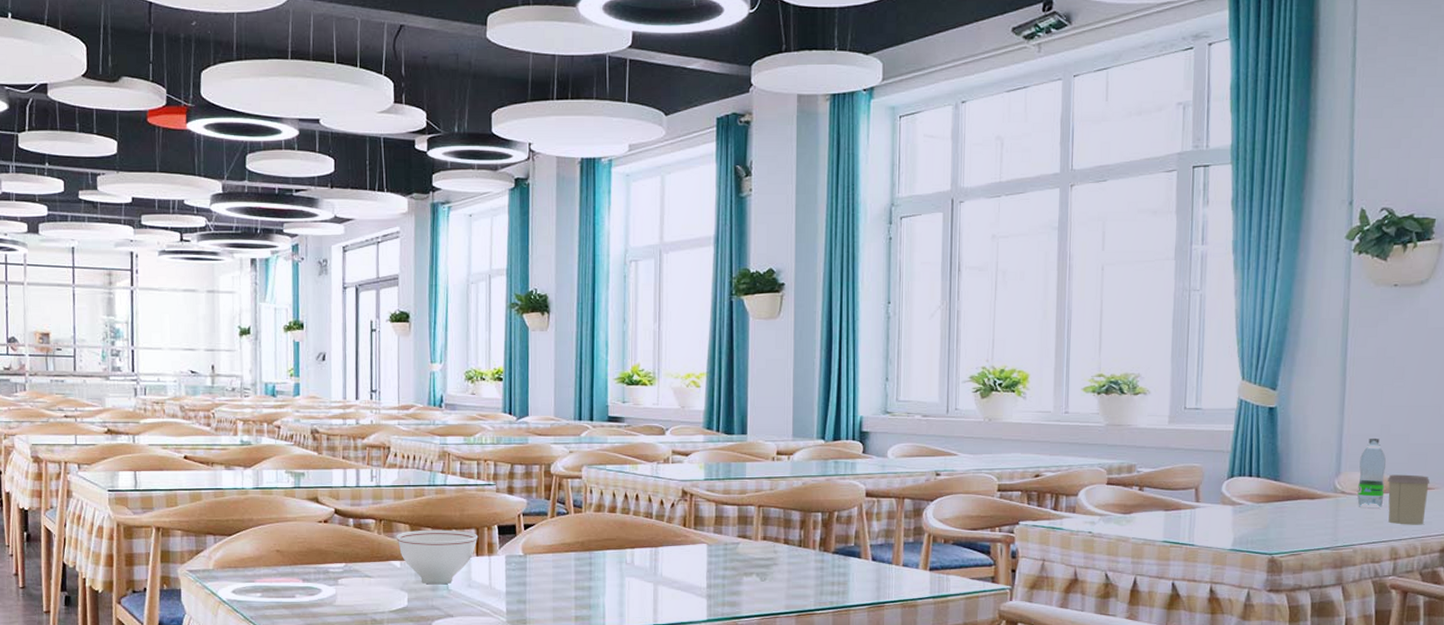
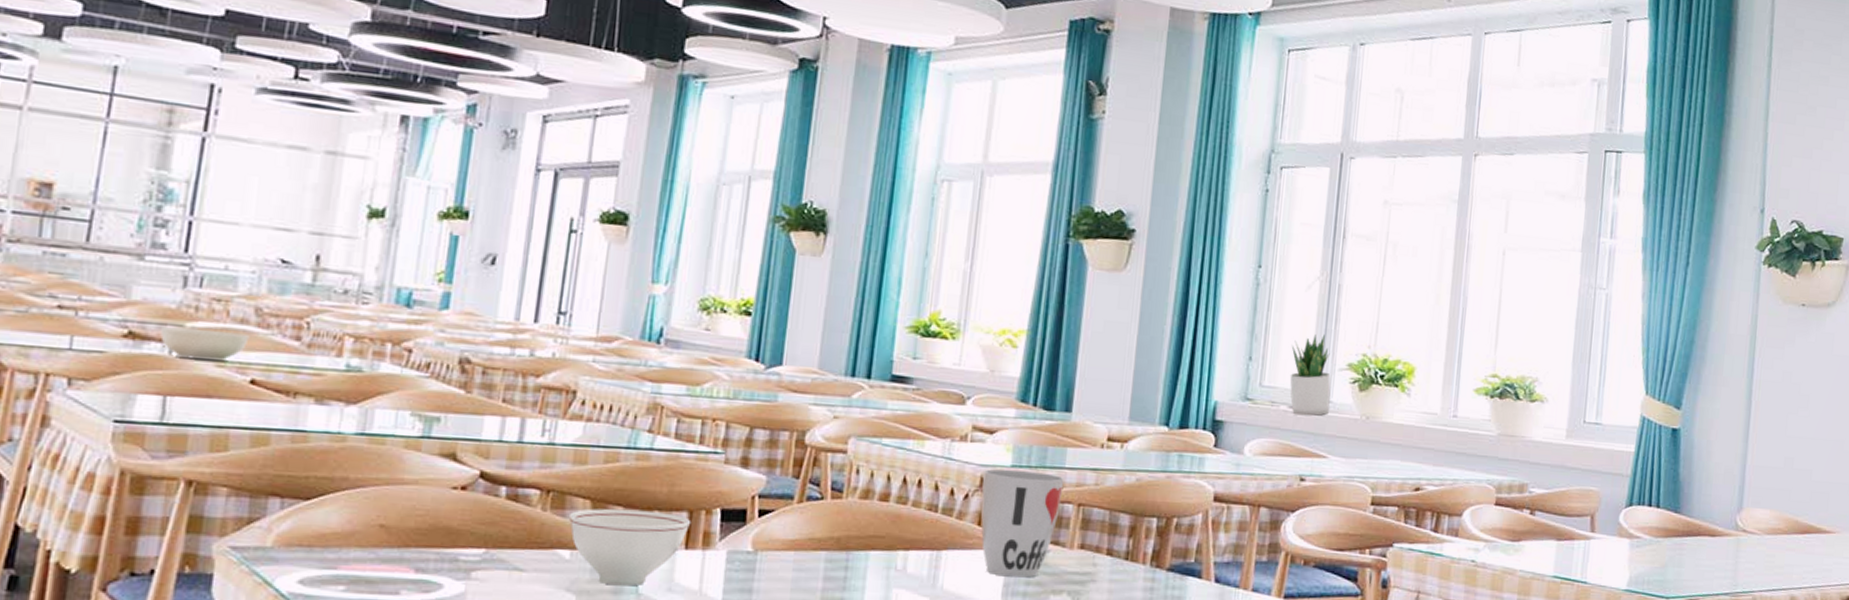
bowl: none [125,423,179,445] -> present [159,327,250,362]
cup: none [684,482,746,564] -> present [980,469,1065,578]
planter: none [920,354,957,422] -> present [1289,334,1331,417]
bottle: present [1357,439,1386,509] -> none [1758,472,1789,552]
cup: present [1388,474,1430,525] -> none [1789,513,1832,573]

